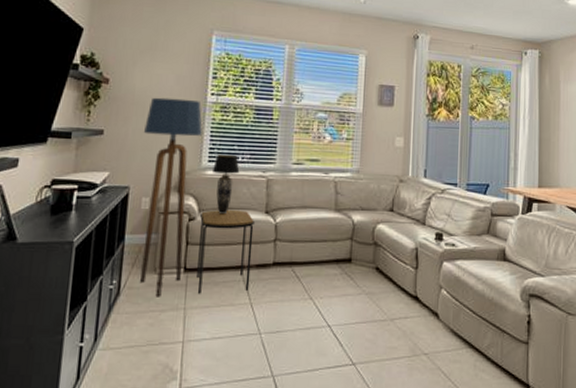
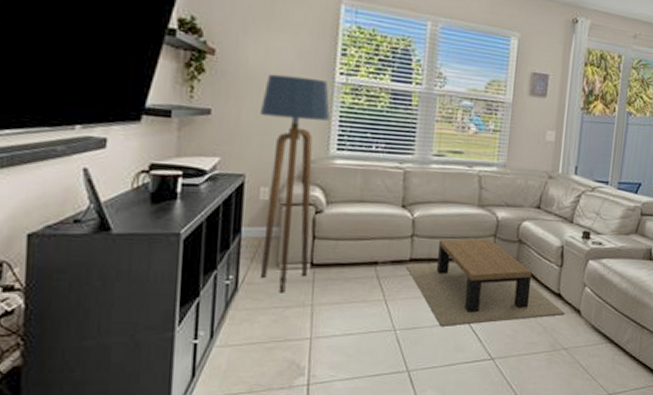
side table: present [197,209,256,294] -> none [325,202,391,290]
table lamp: present [213,154,240,215] -> none [342,141,374,208]
coffee table: none [270,242,423,330] -> present [407,238,565,326]

